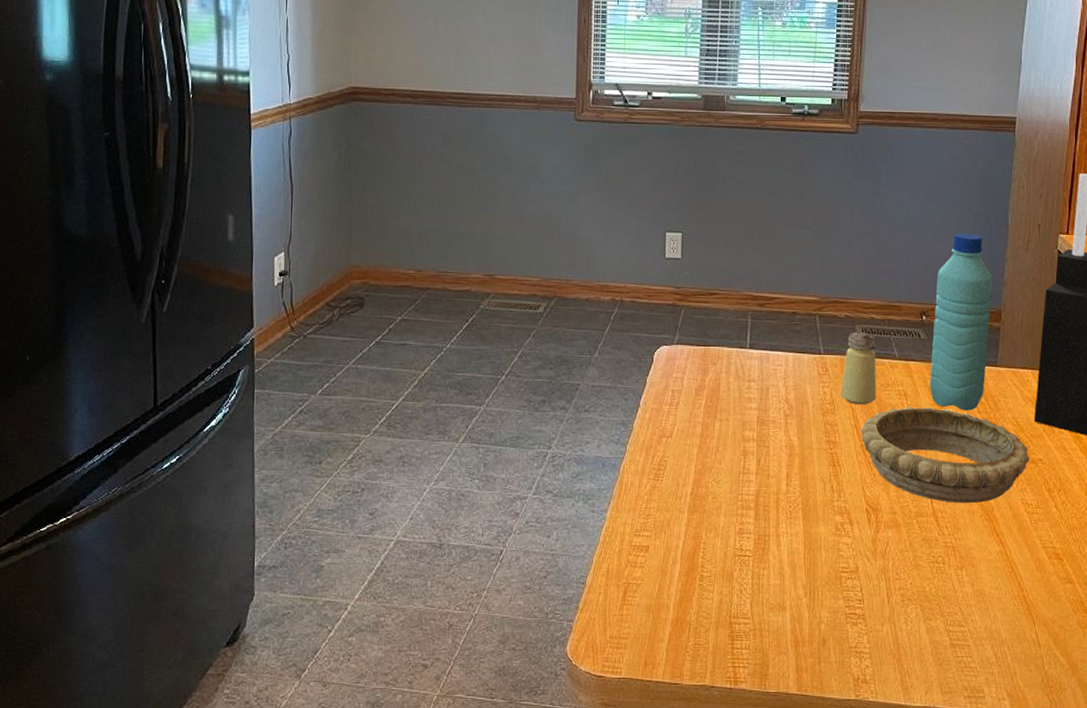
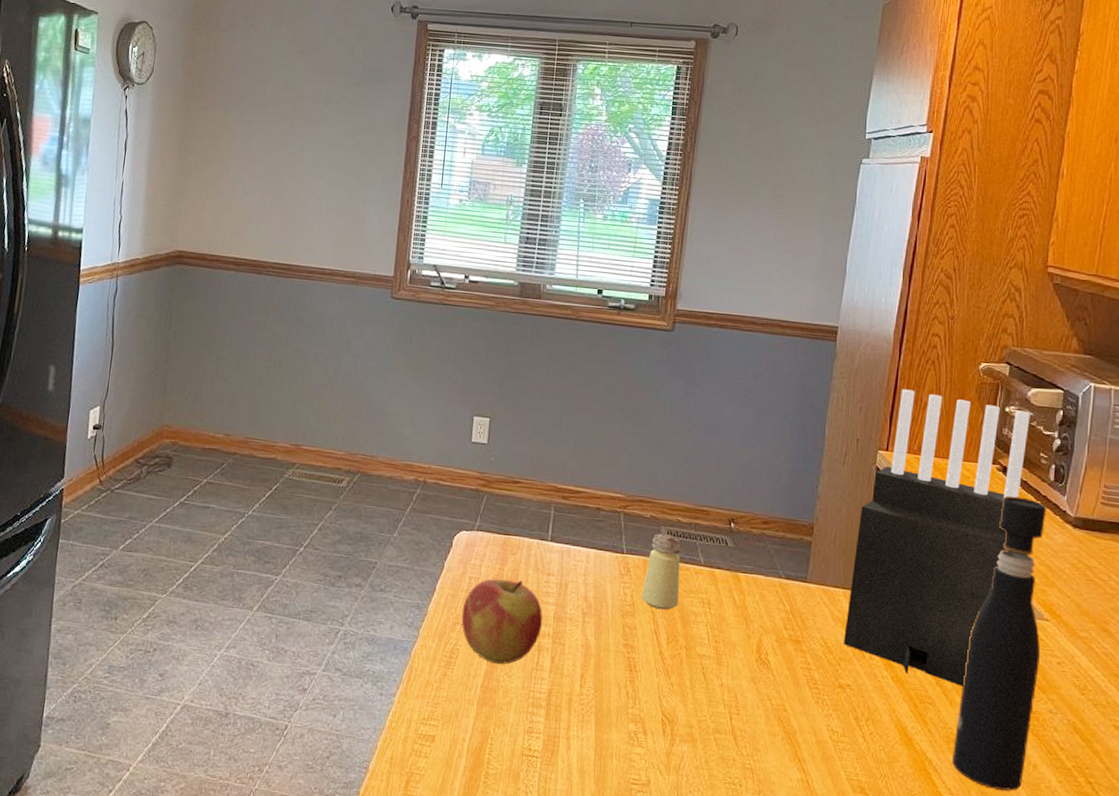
apple: none [667,389,747,471] -> present [461,579,543,665]
decorative bowl: present [861,406,1029,504] -> none [660,615,837,725]
water bottle: present [929,233,994,411] -> none [734,440,807,626]

